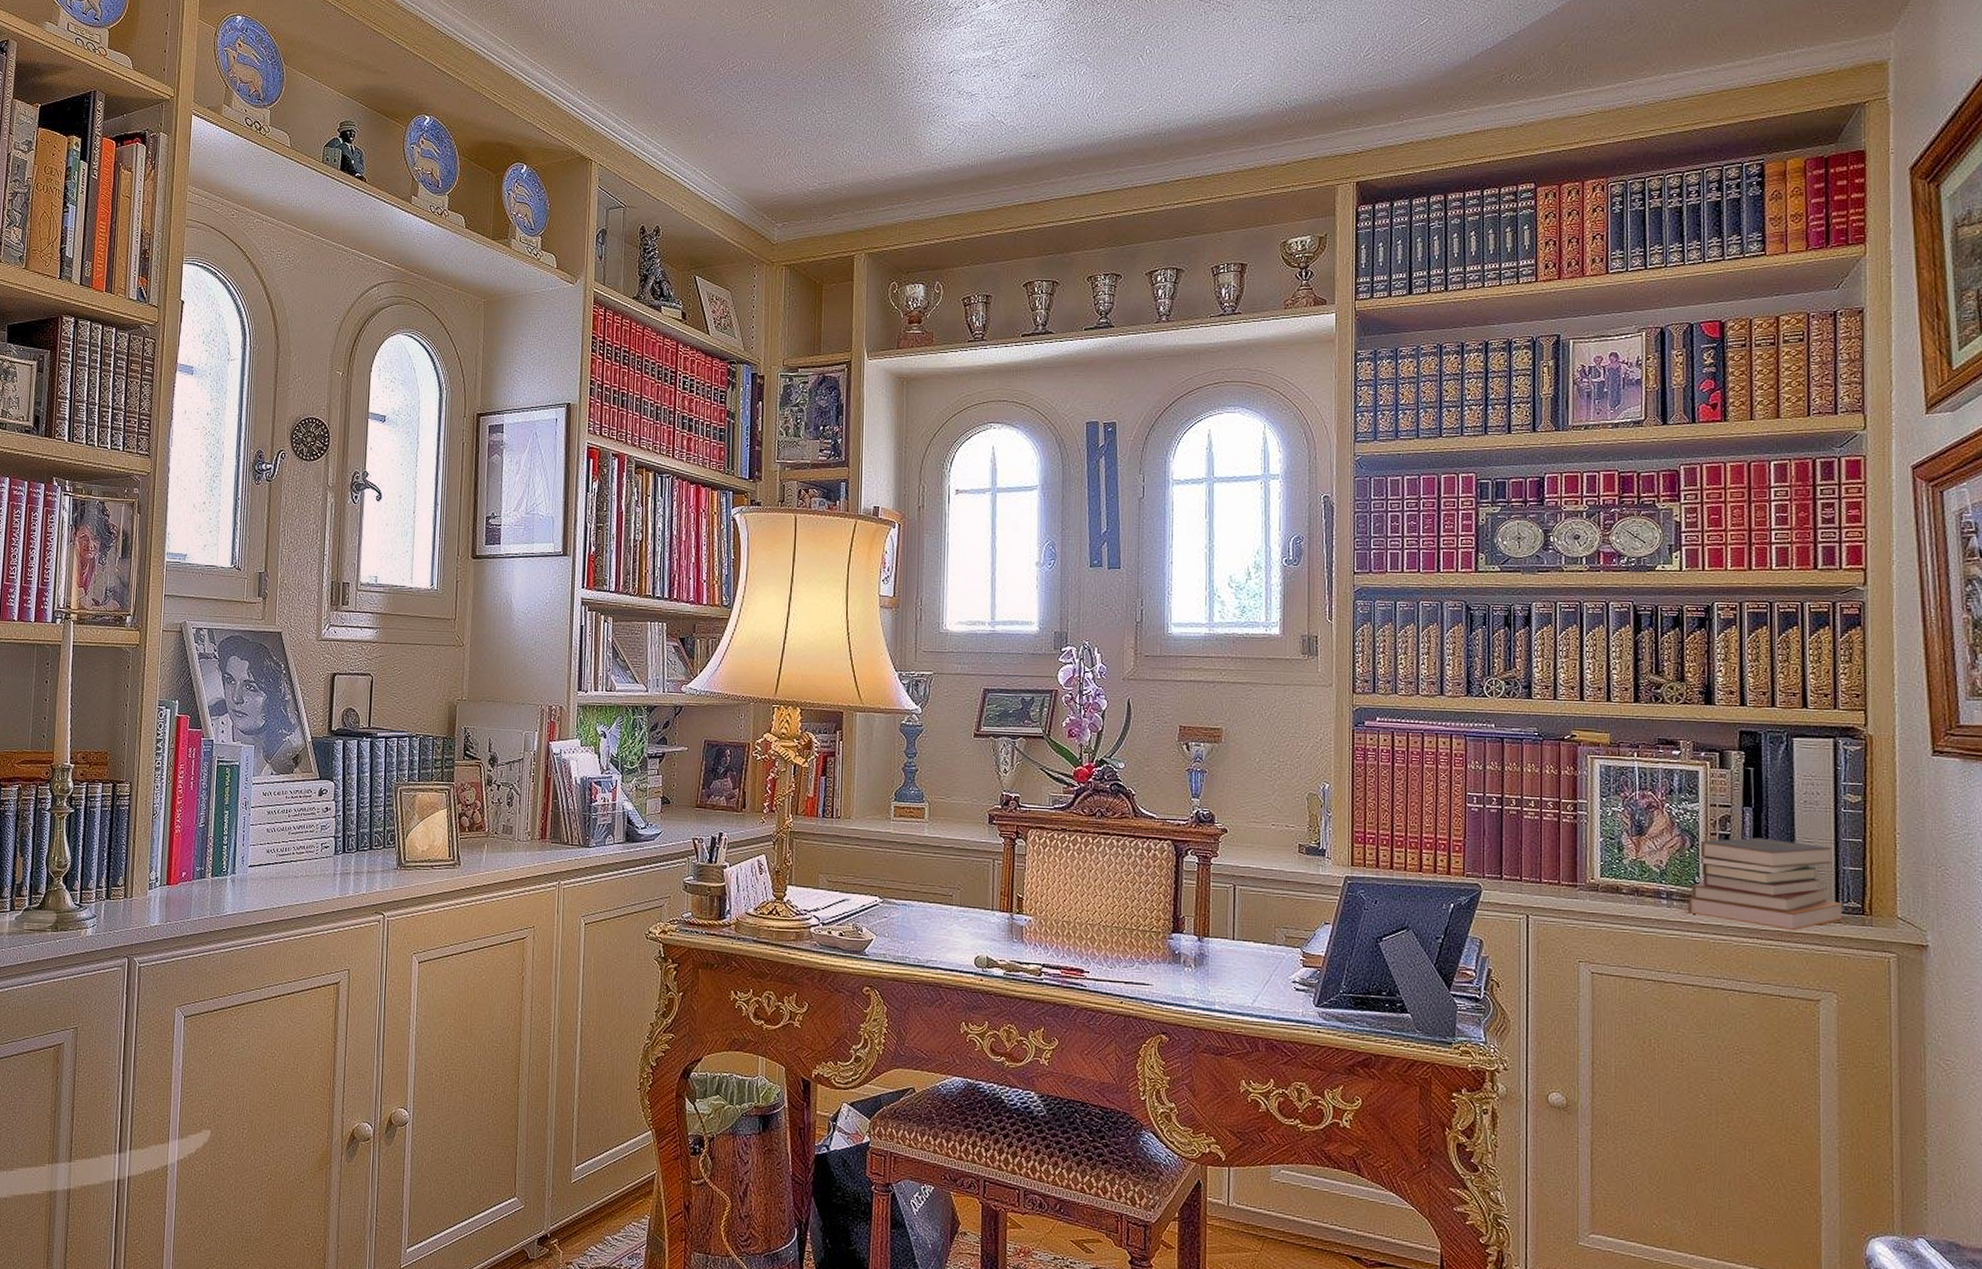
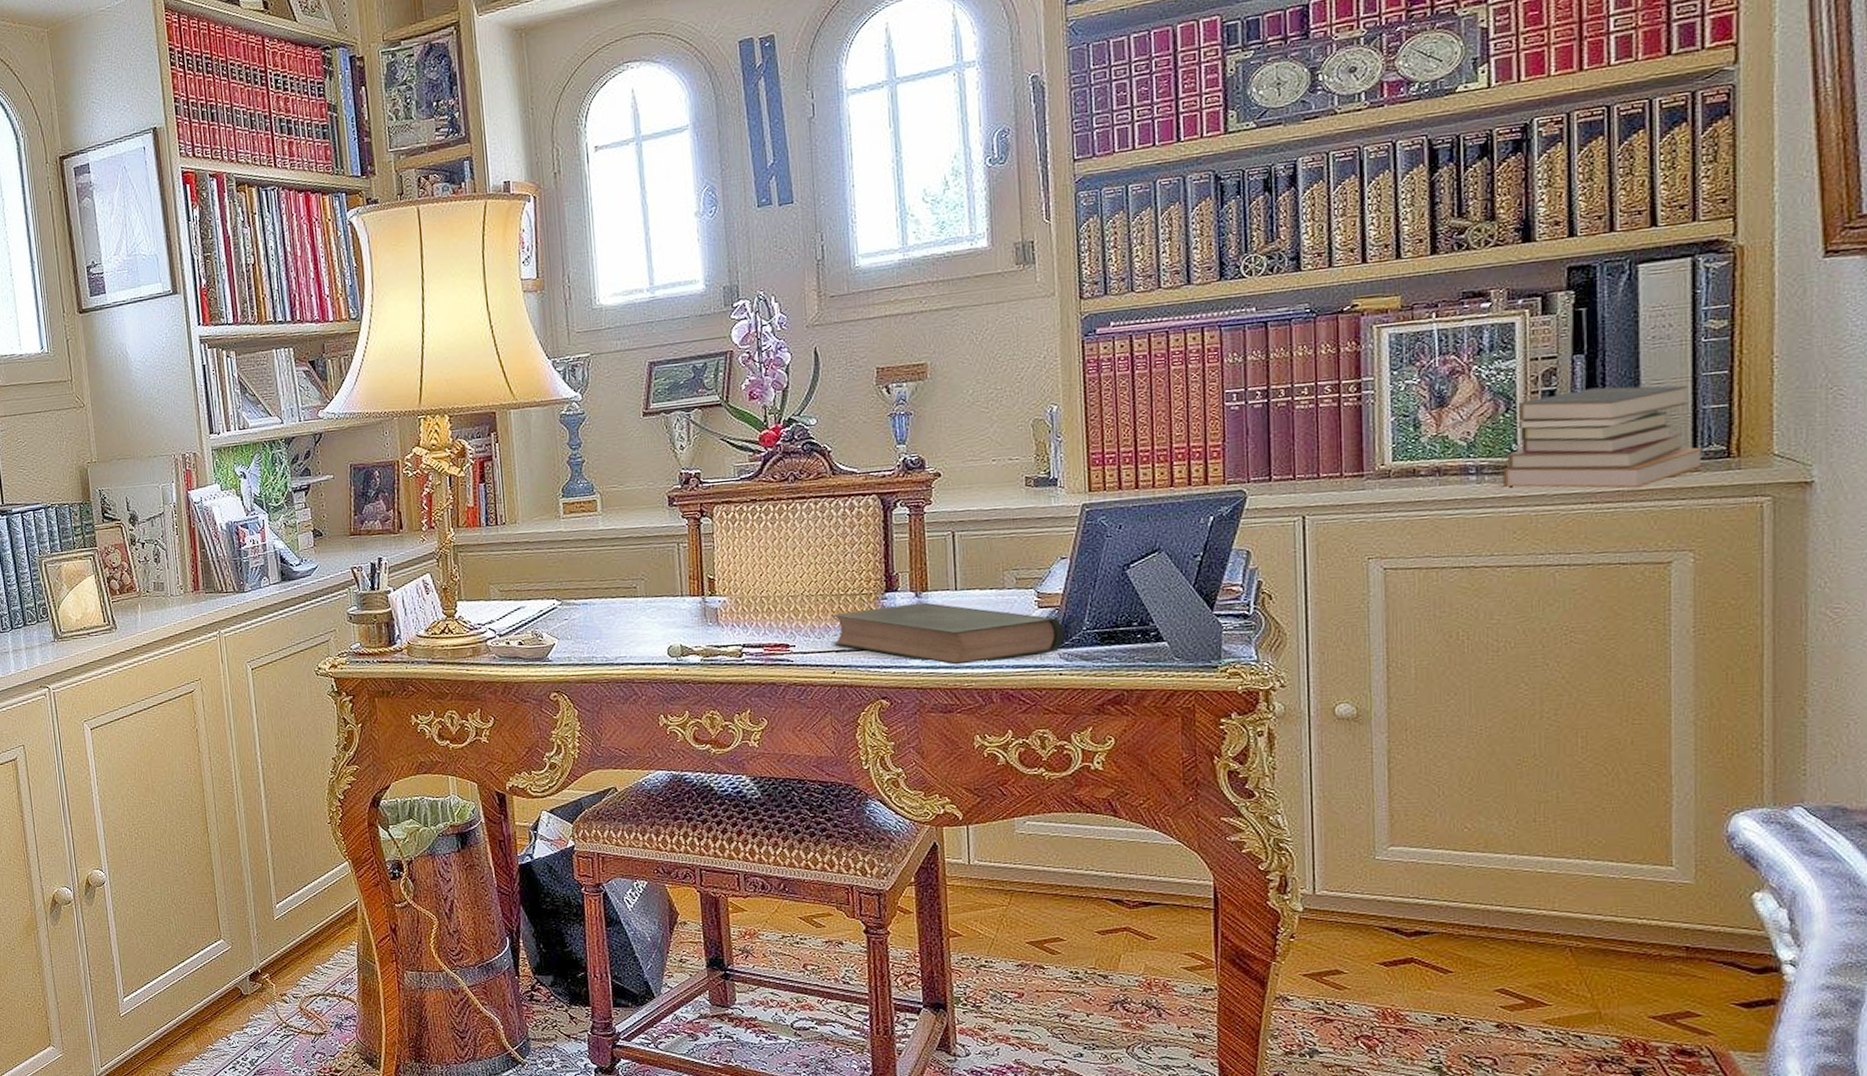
book: none [1122,946,1324,1011] -> present [830,602,1065,665]

